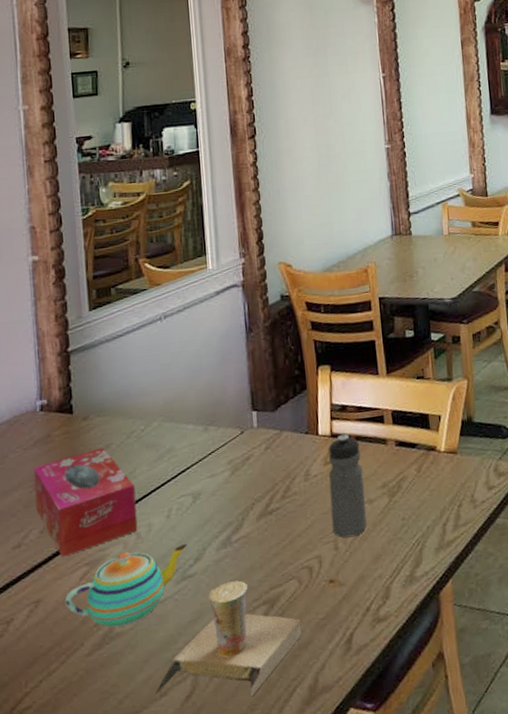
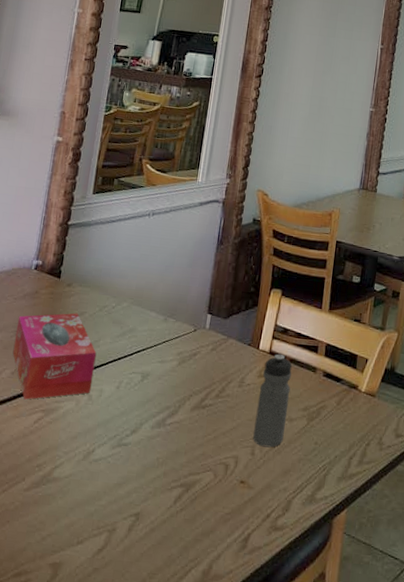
teapot: present [64,543,187,628] -> none [17,408,128,473]
cup: present [156,580,302,697] -> none [74,458,209,566]

